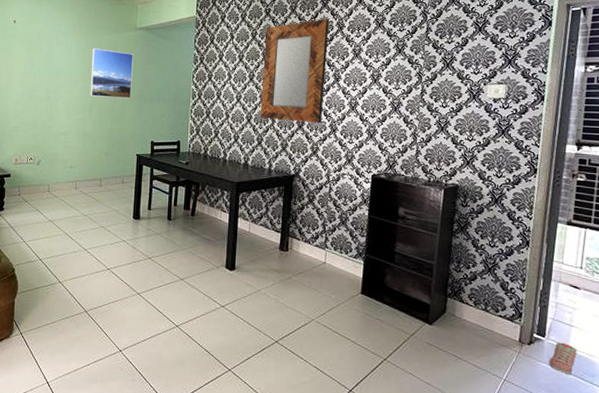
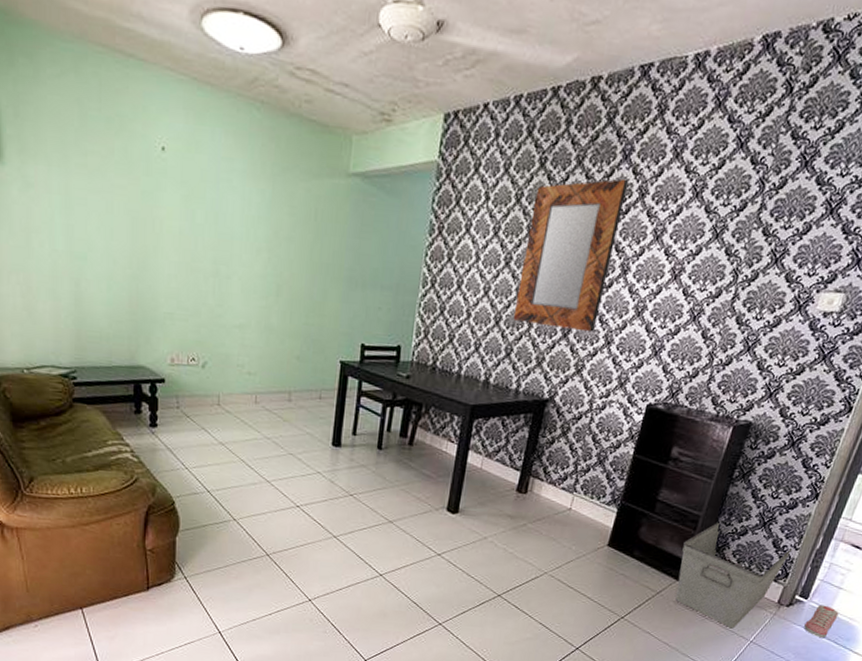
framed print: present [90,48,133,99] -> none [277,201,342,282]
storage bin: none [425,269,519,368] -> present [675,522,793,629]

